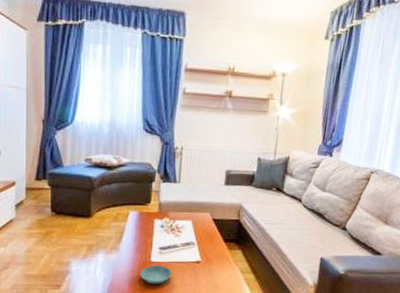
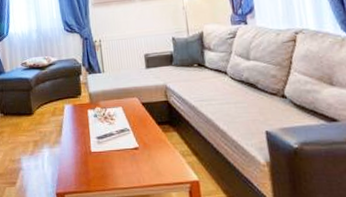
saucer: present [139,265,172,285] -> none [82,155,113,176]

